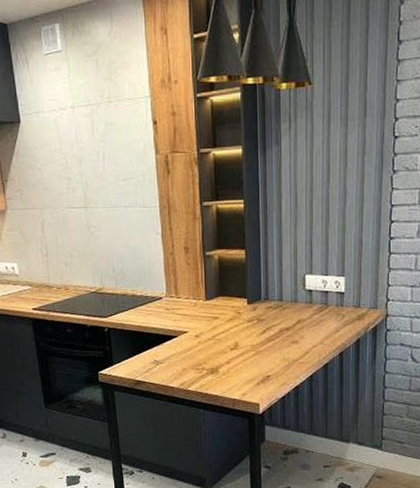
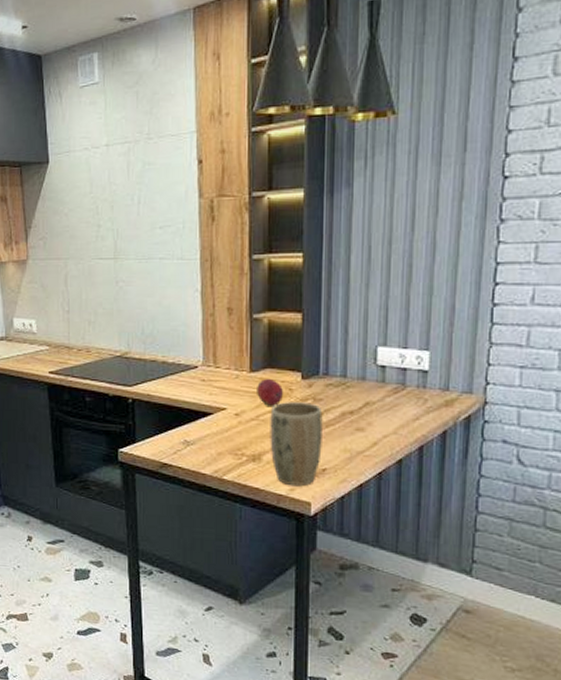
fruit: none [212,304,233,328] -> present [257,378,283,406]
plant pot: none [224,323,266,391] -> present [270,402,323,486]

